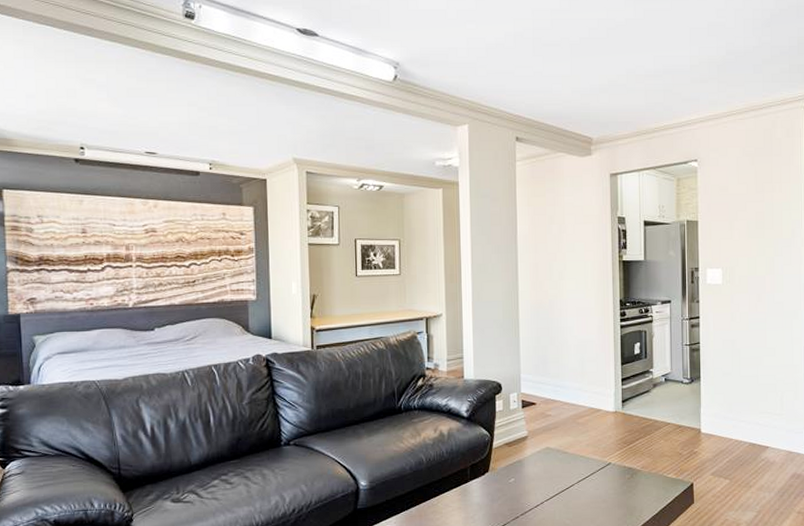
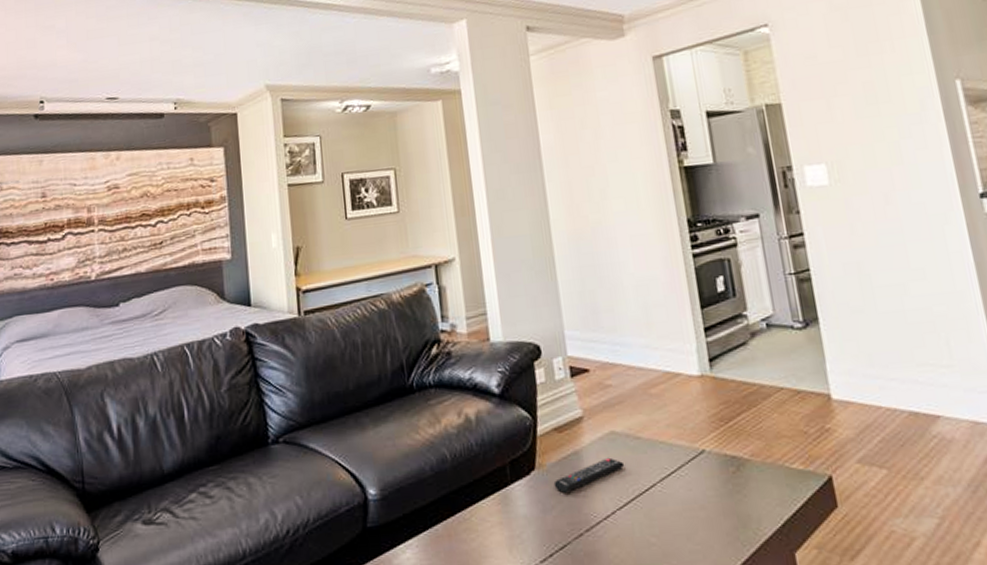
remote control: none [501,465,554,489] -> present [553,457,625,493]

